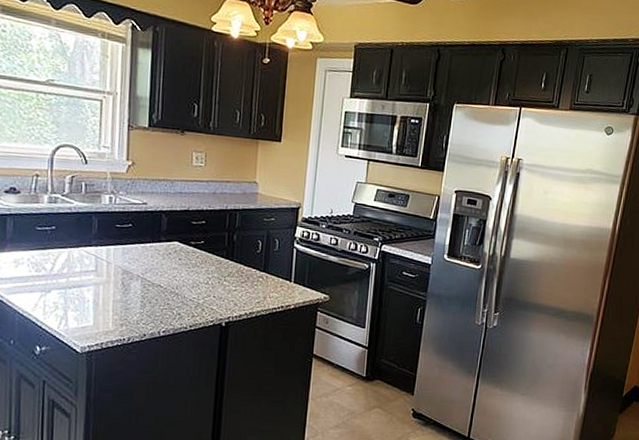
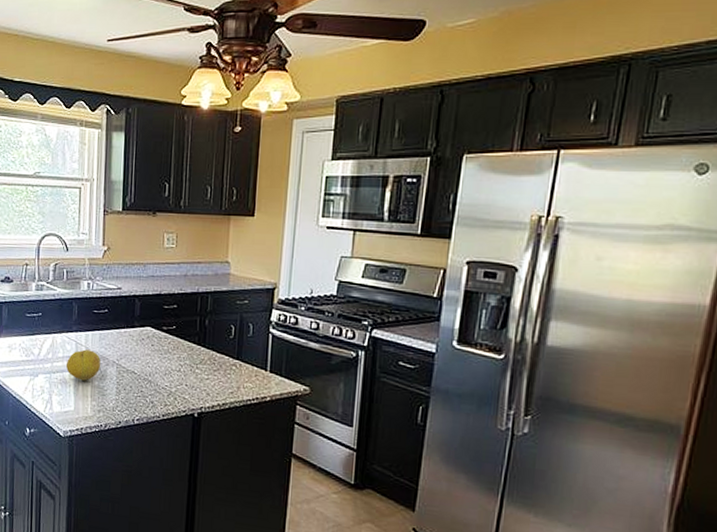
fruit: none [83,264,124,296] -> present [65,349,100,381]

